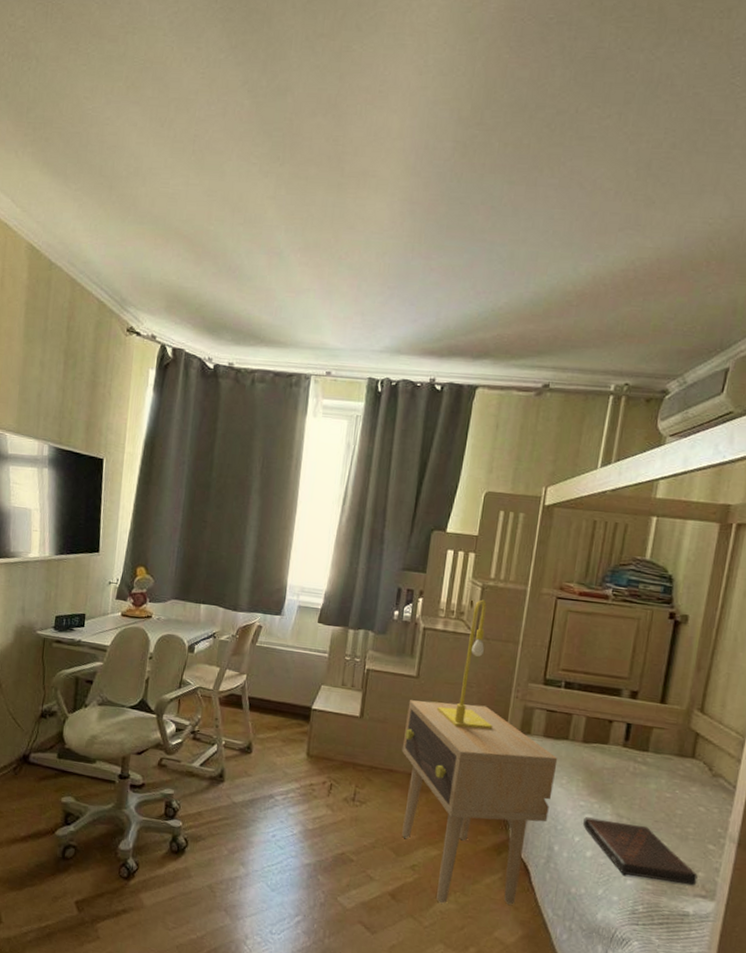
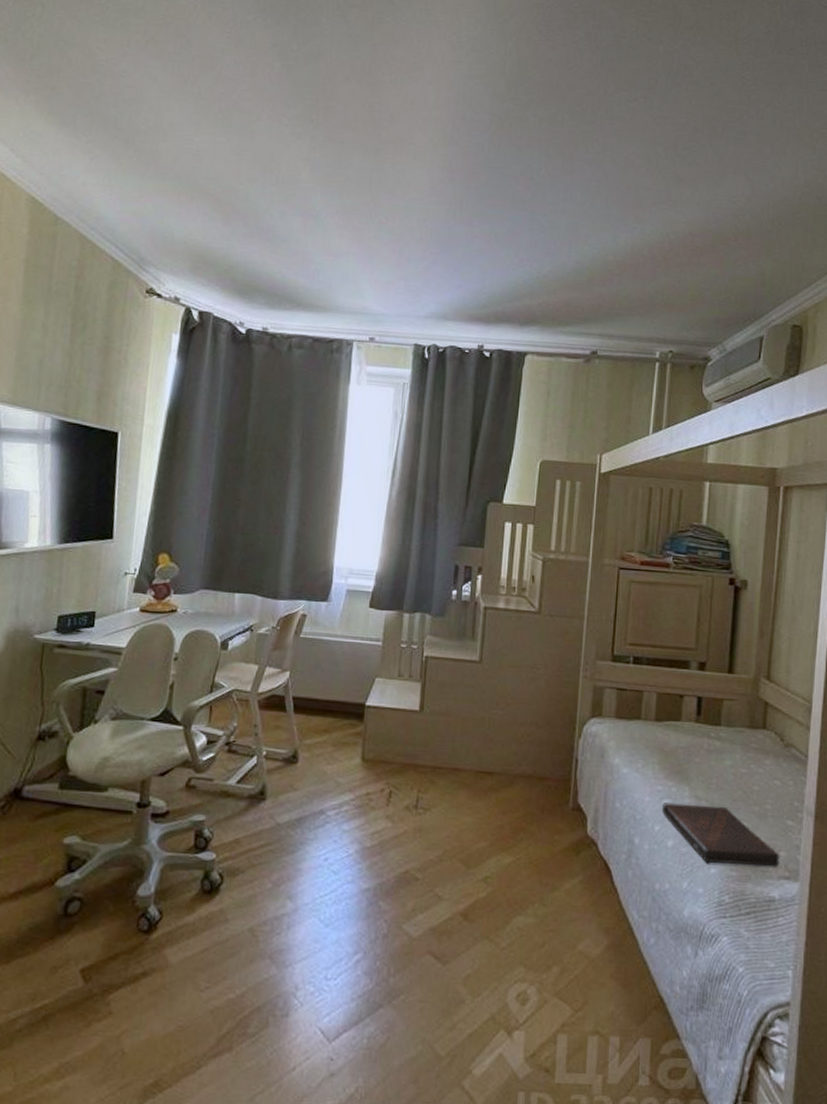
side table: present [401,700,558,905] -> none [467,687,632,919]
table lamp: present [437,599,493,730] -> none [503,573,563,715]

